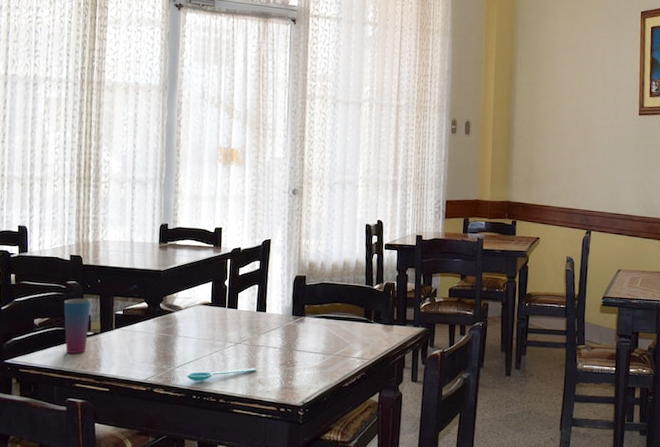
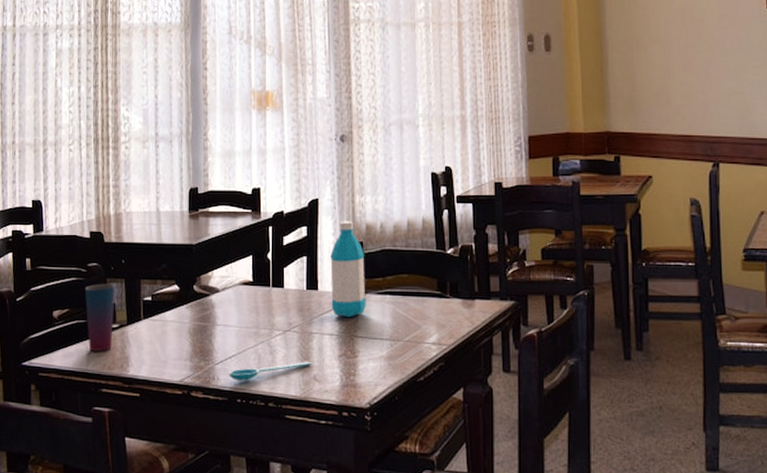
water bottle: none [276,258,307,335] -> present [330,221,366,318]

